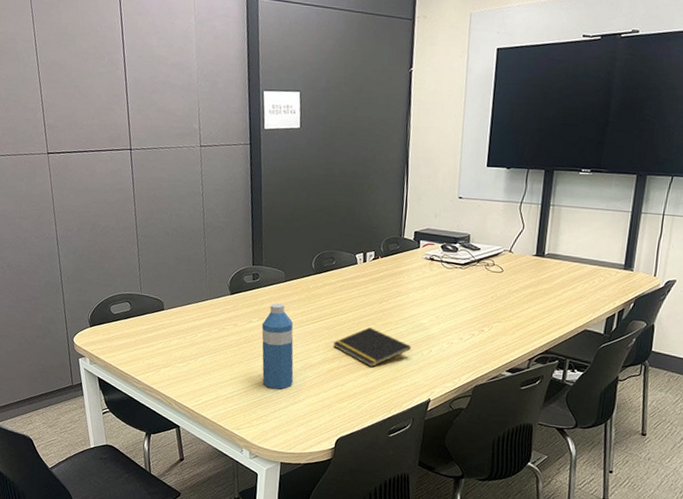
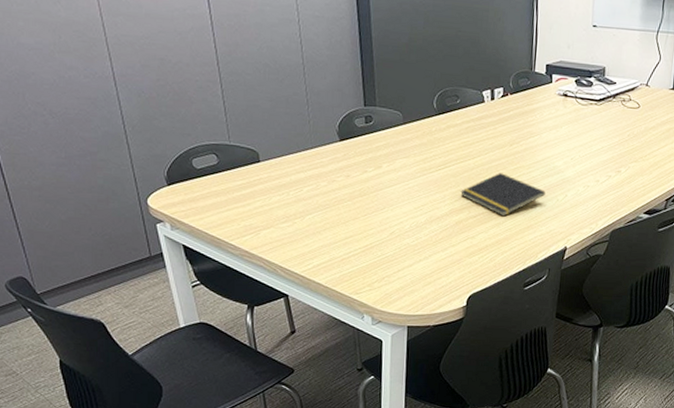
water bottle: present [261,303,294,390] -> none [378,149,418,247]

